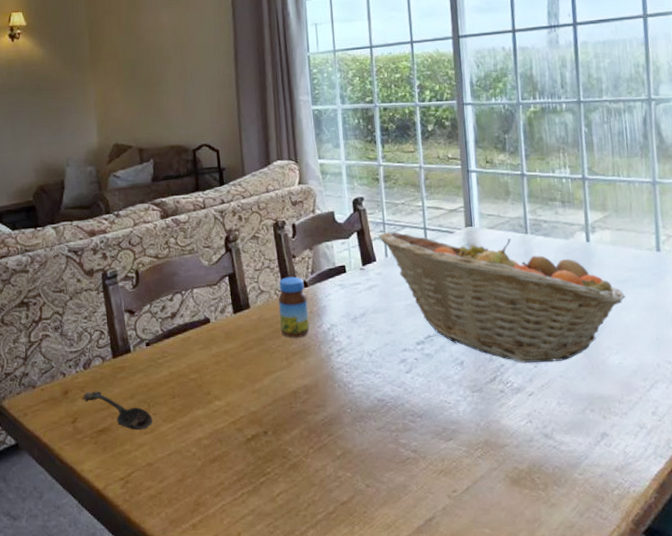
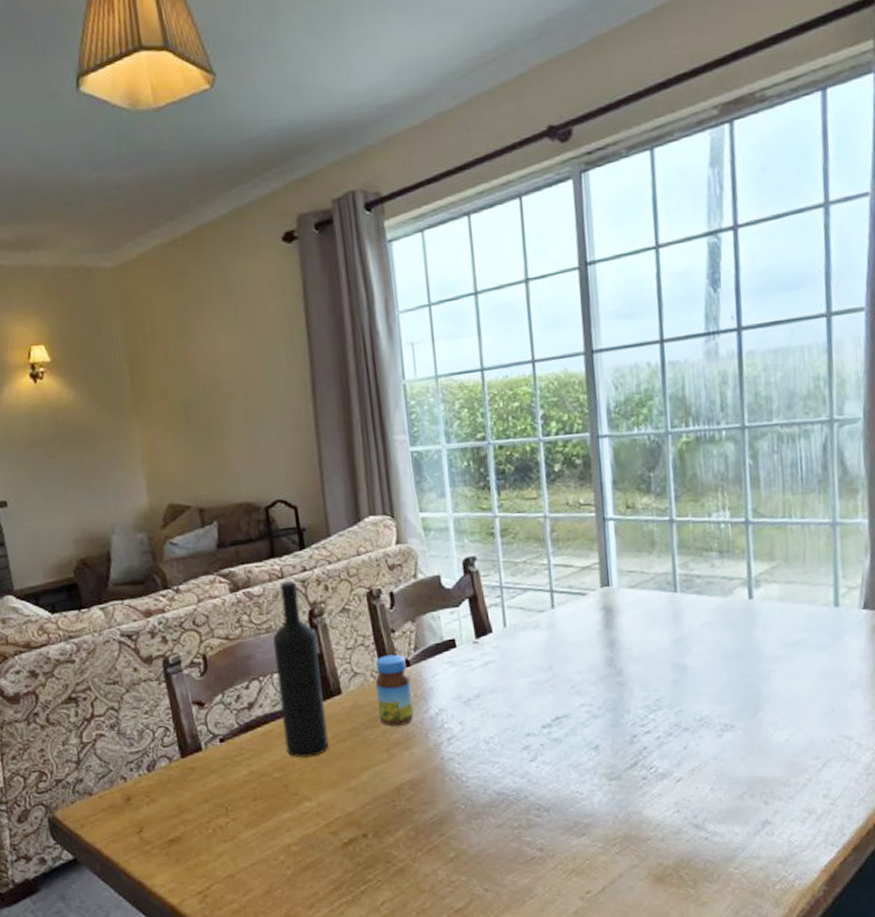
spoon: present [83,391,153,431] -> none [148,796,233,839]
wine bottle: none [195,211,238,362] -> present [273,581,330,758]
fruit basket: present [379,231,626,364] -> none [495,596,795,745]

